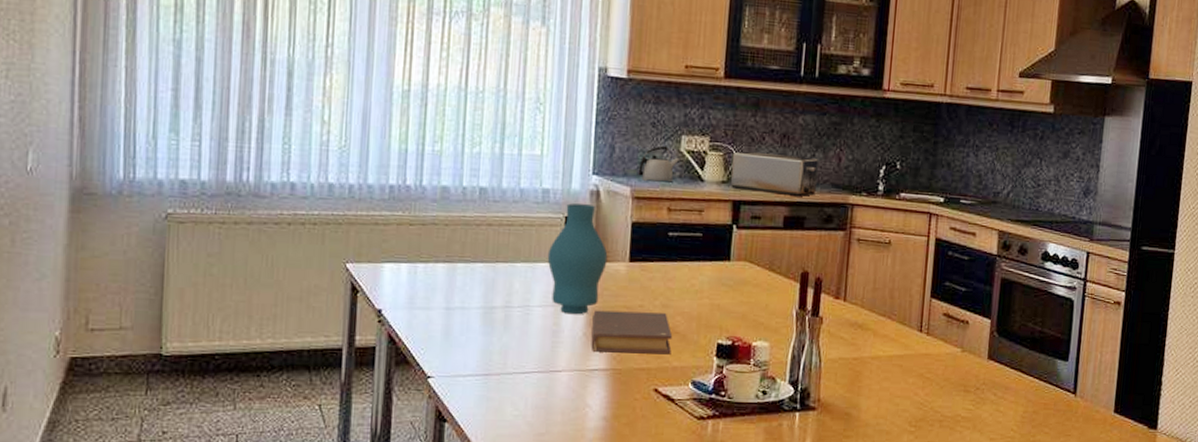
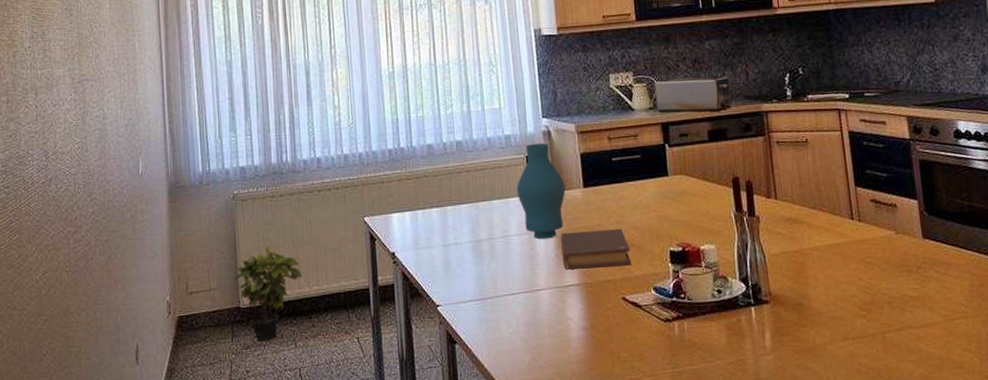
potted plant: none [155,282,253,398] -> present [233,245,302,341]
kettle: present [638,145,681,183] -> none [578,85,612,117]

